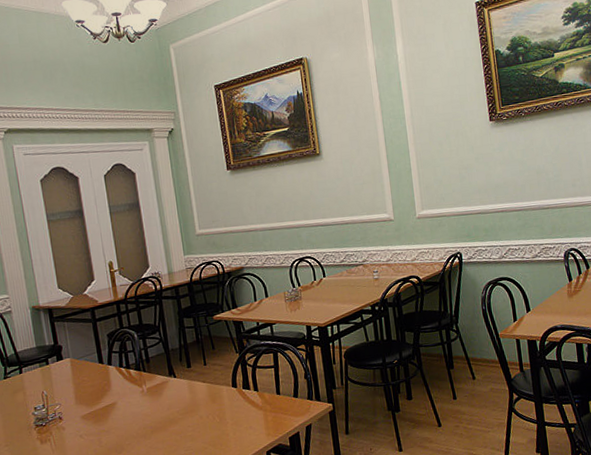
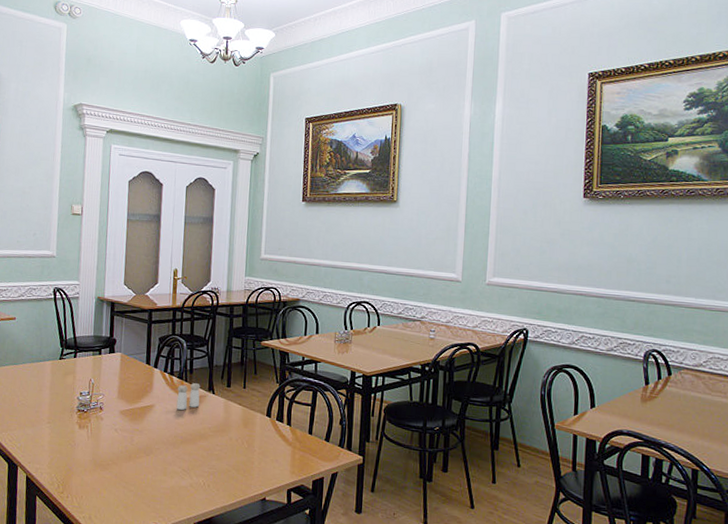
salt and pepper shaker: none [137,371,164,401] -> present [176,383,200,410]

